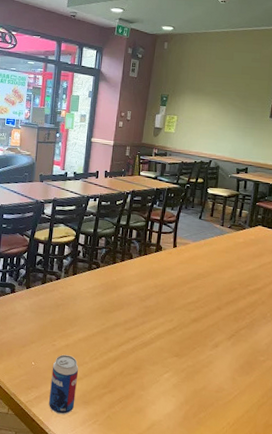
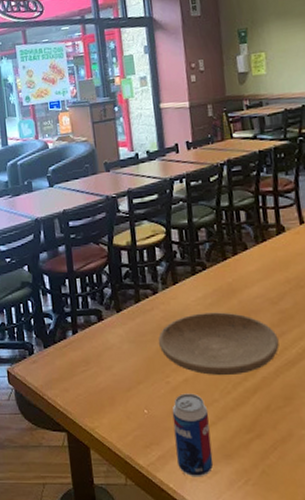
plate: none [52,298,140,347] -> present [158,312,279,376]

